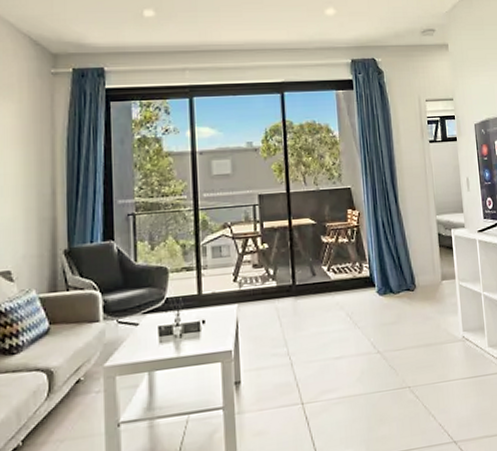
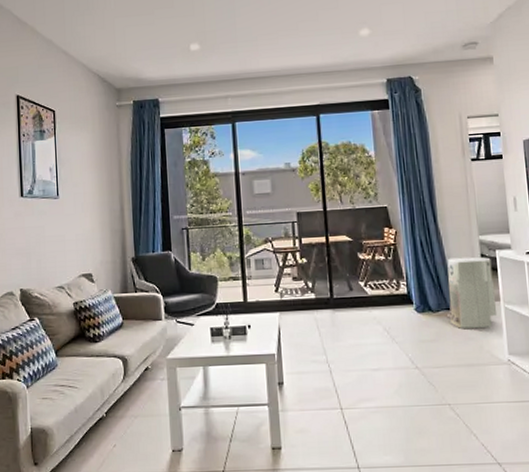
air purifier: none [407,236,453,309] -> present [447,257,497,329]

